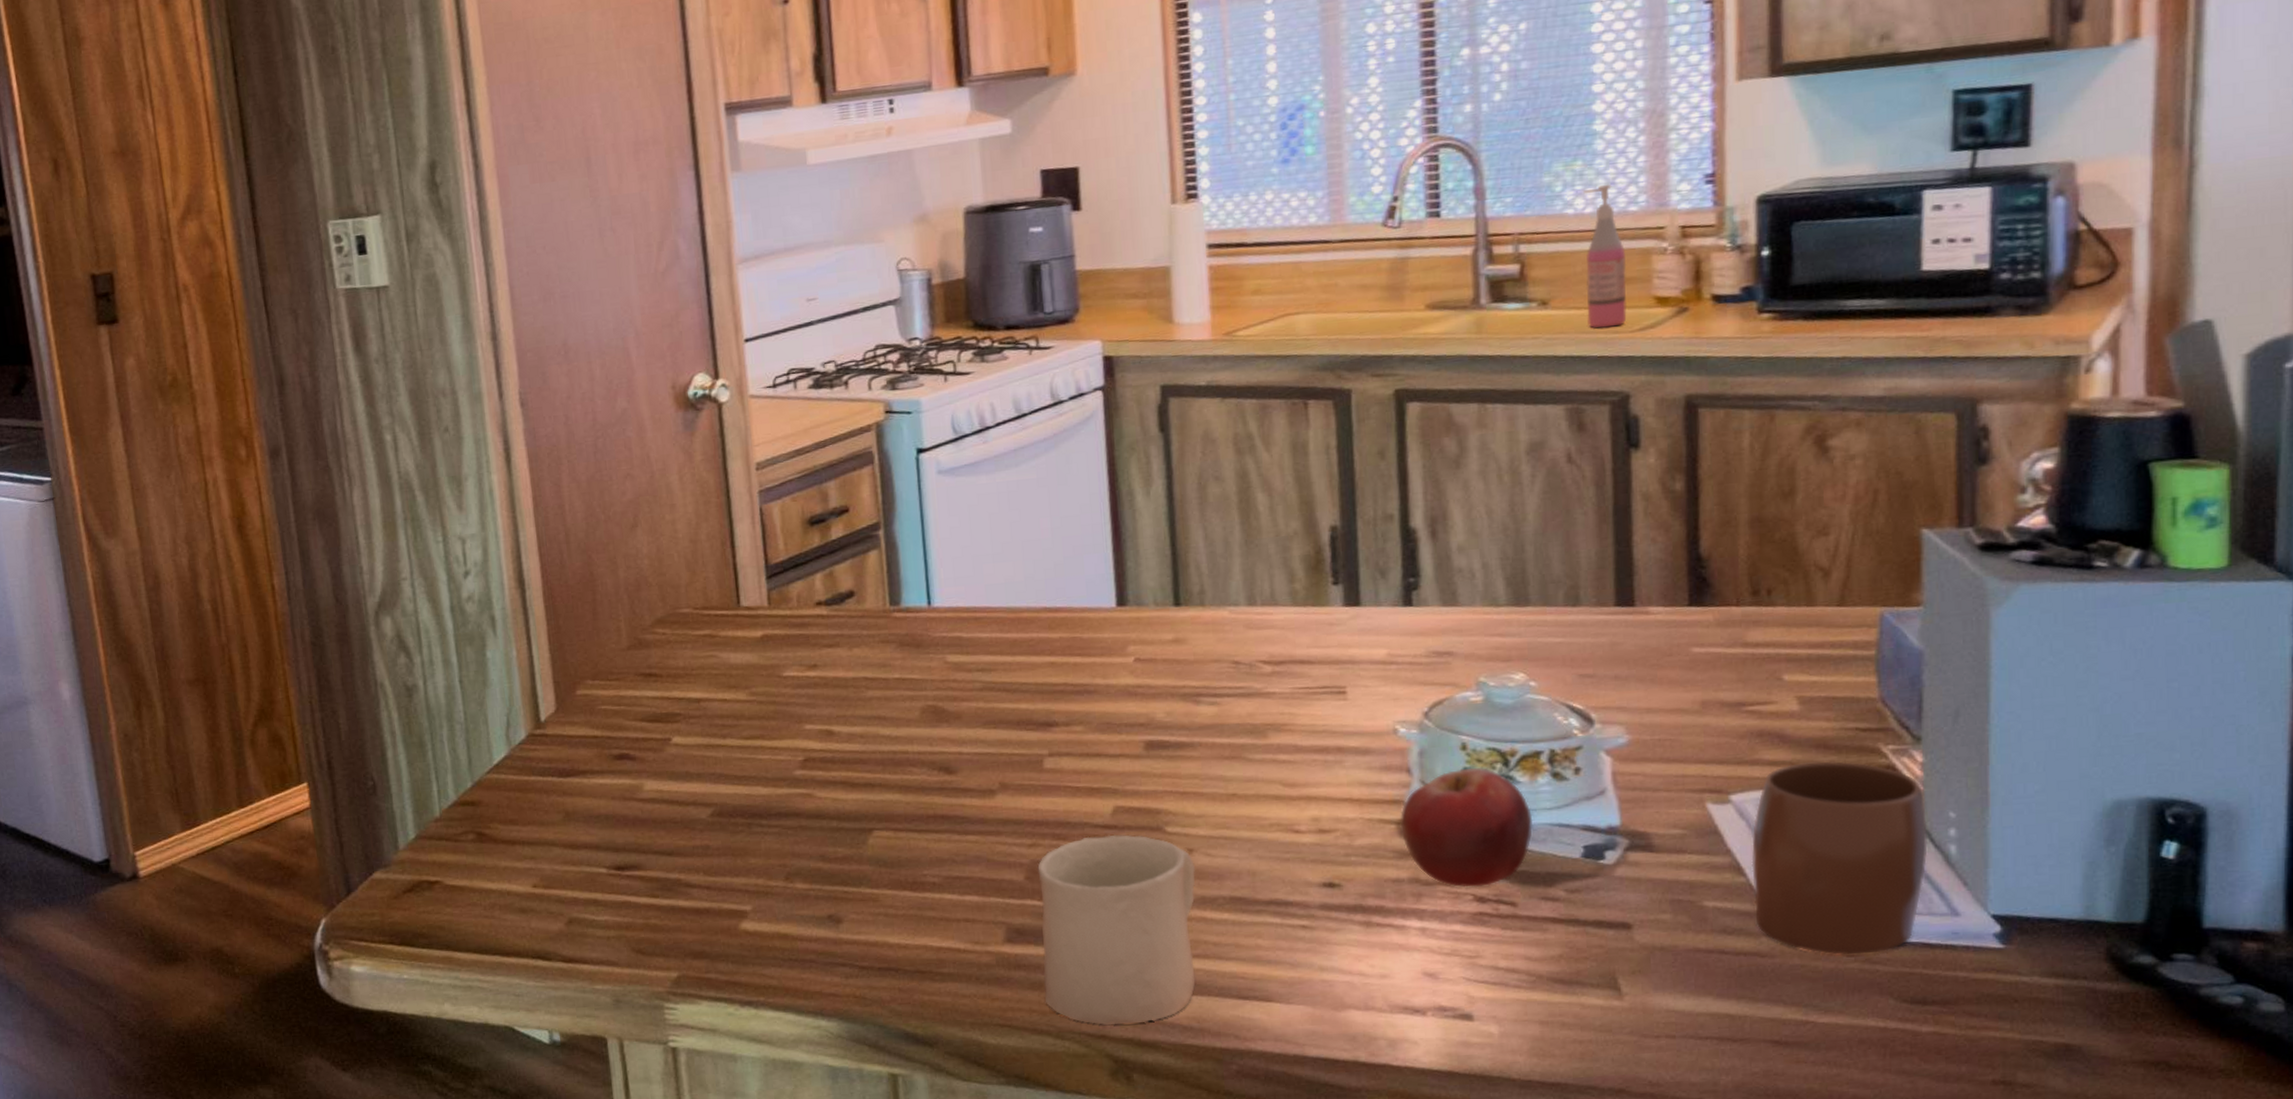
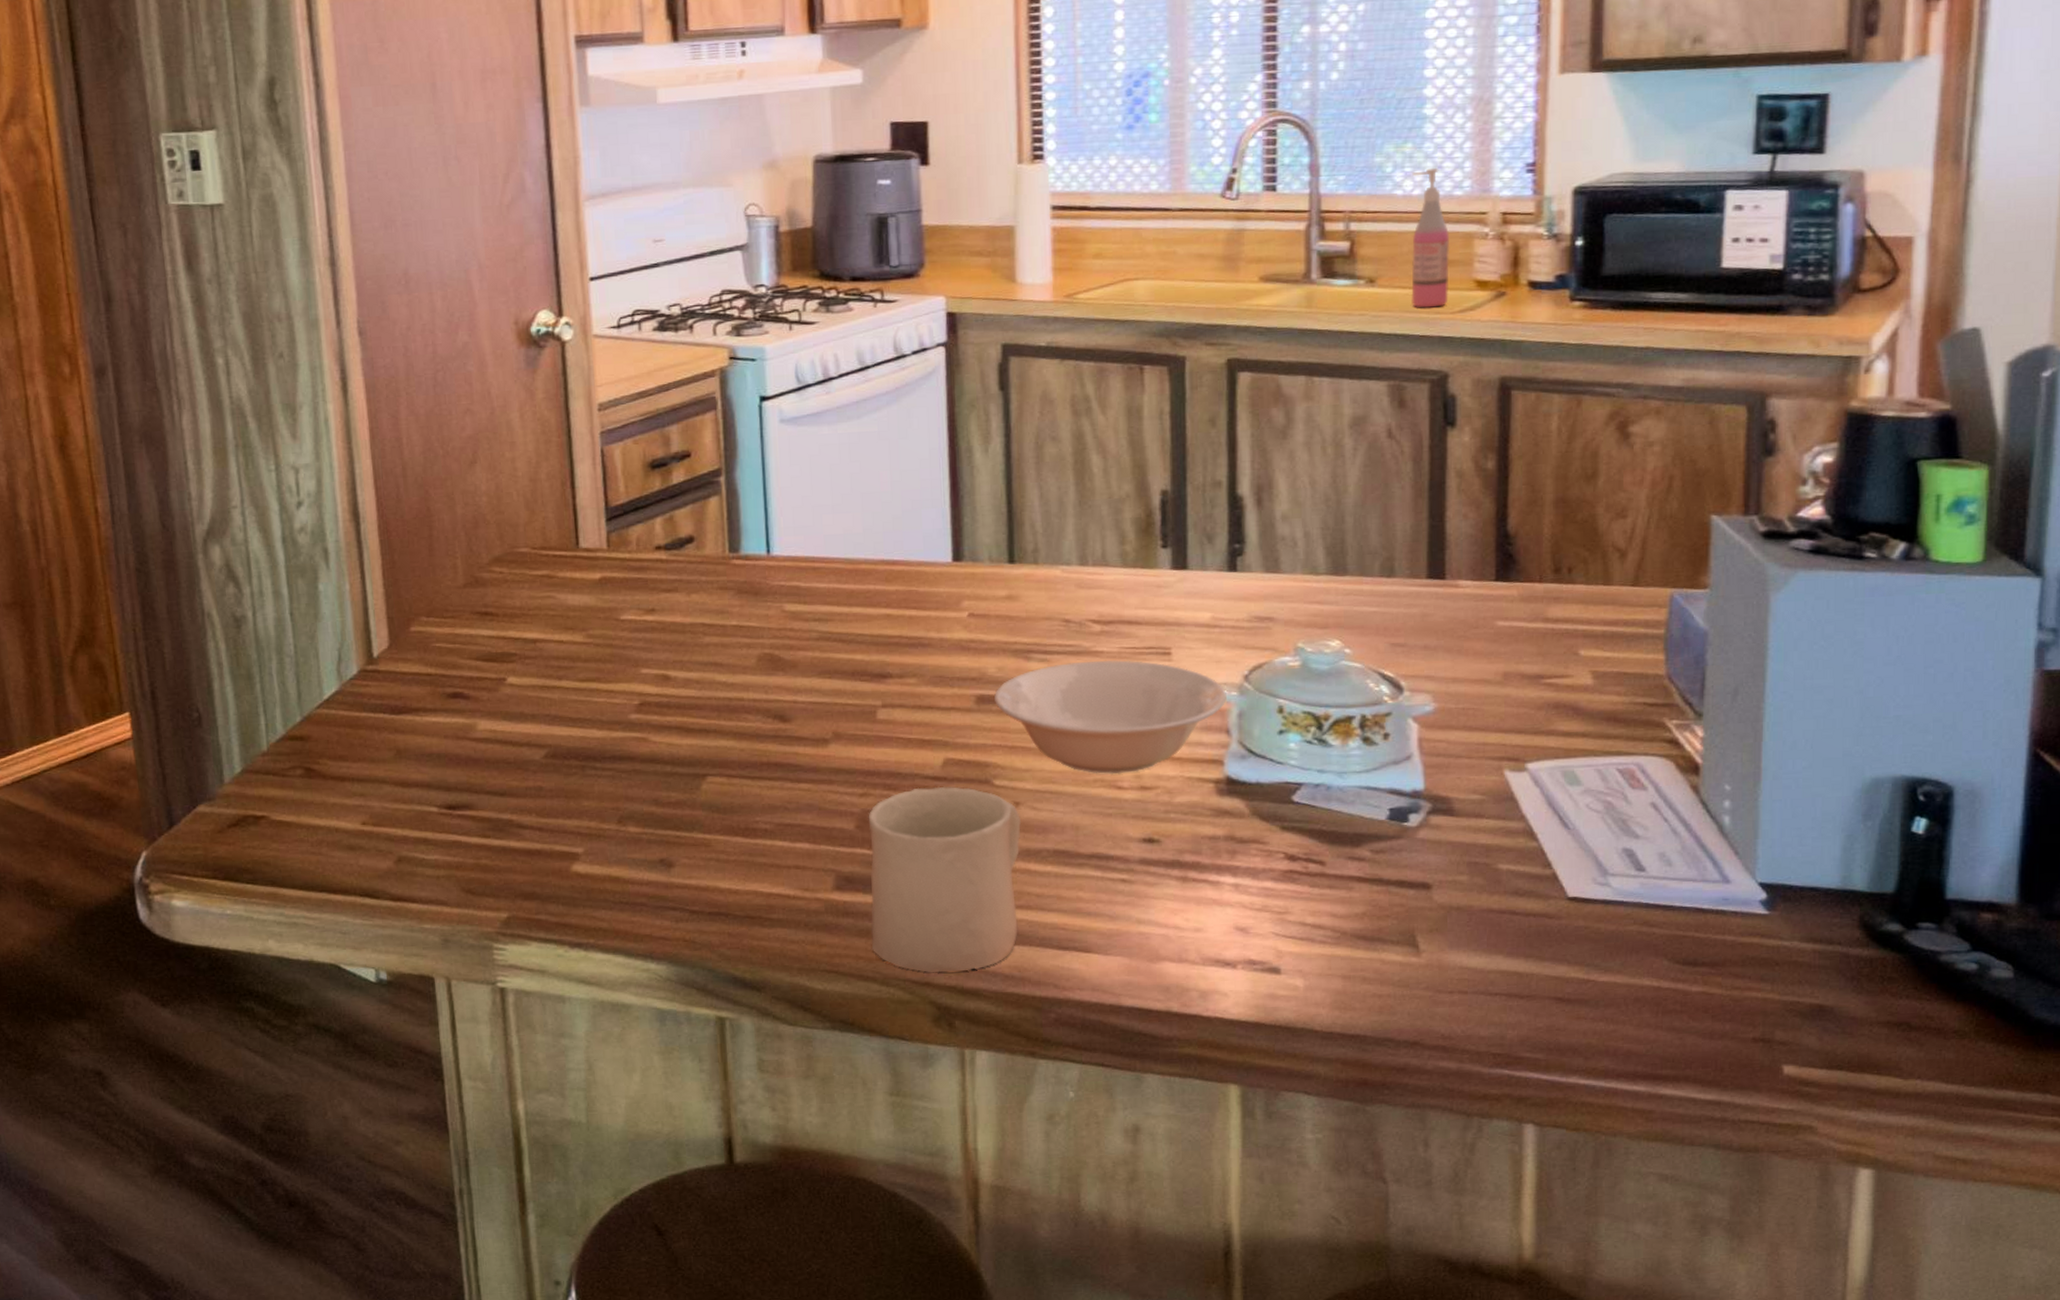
bowl: none [1164,700,1406,818] -> present [994,660,1227,775]
fruit: present [1400,767,1534,888] -> none [1218,729,1343,846]
mug: present [1751,761,1929,955] -> none [1543,733,1705,918]

